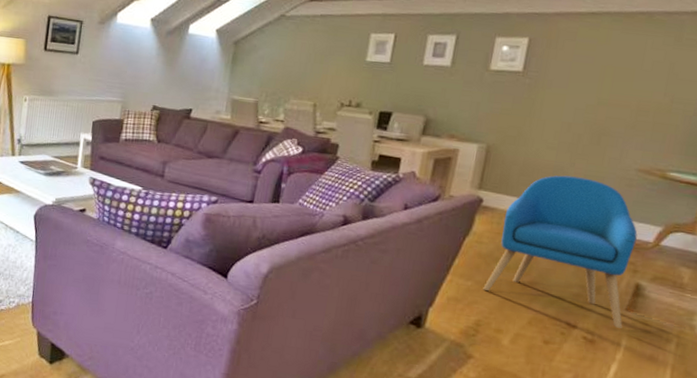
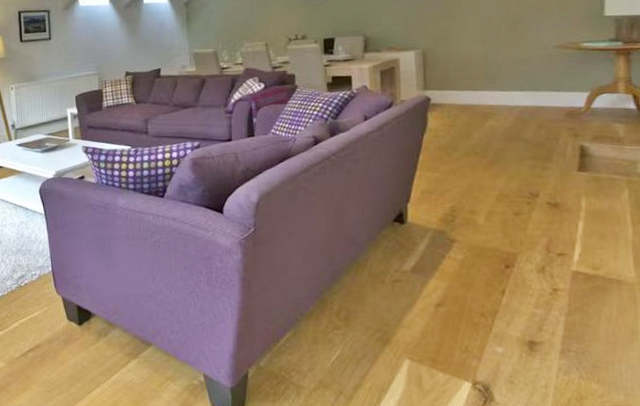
armchair: present [483,175,638,328] -> none [449,62,579,189]

